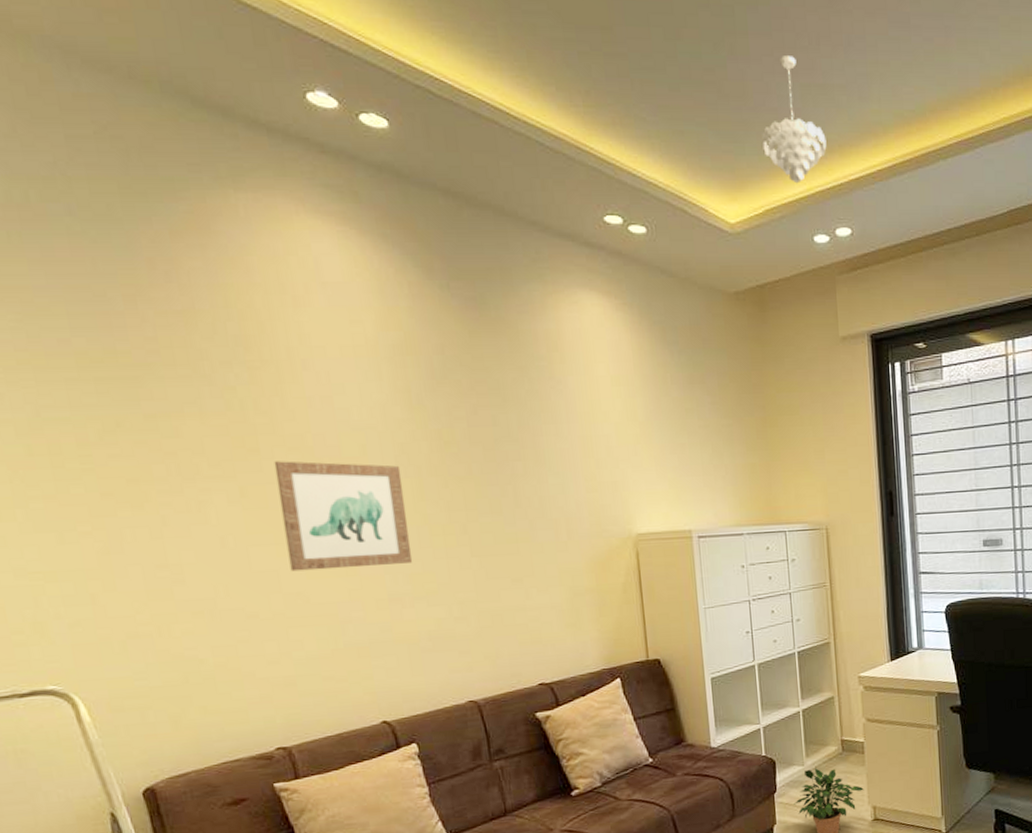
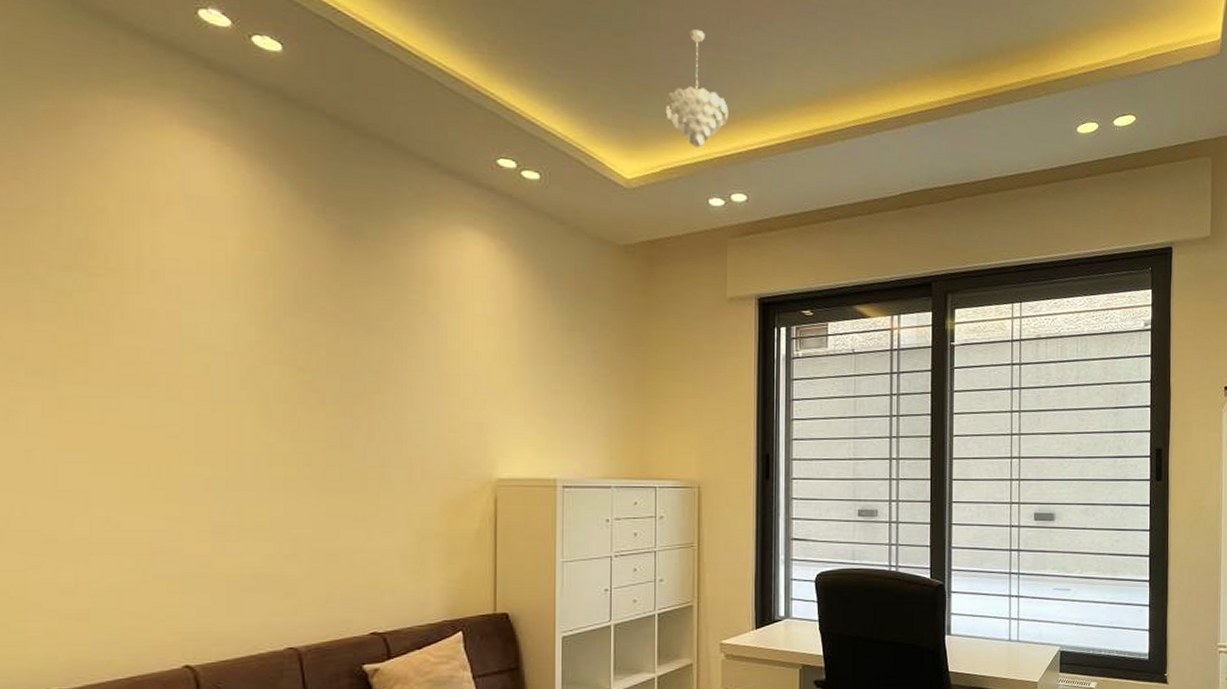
wall art: present [274,461,413,572] -> none [102,374,246,494]

